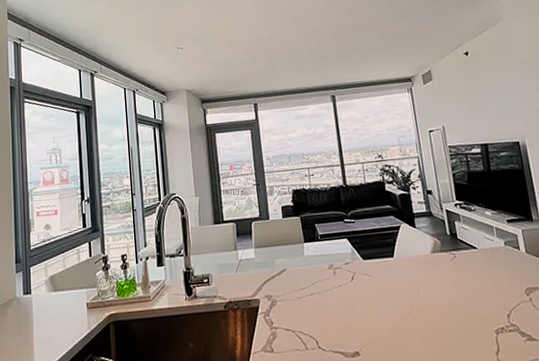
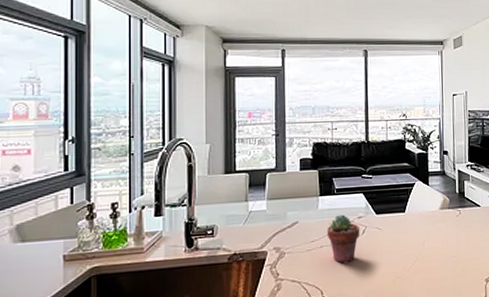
potted succulent: none [314,261,349,312] -> present [326,214,360,264]

